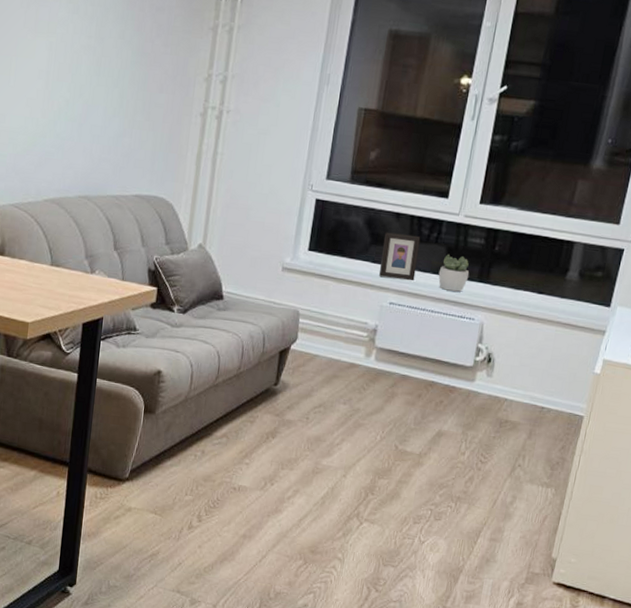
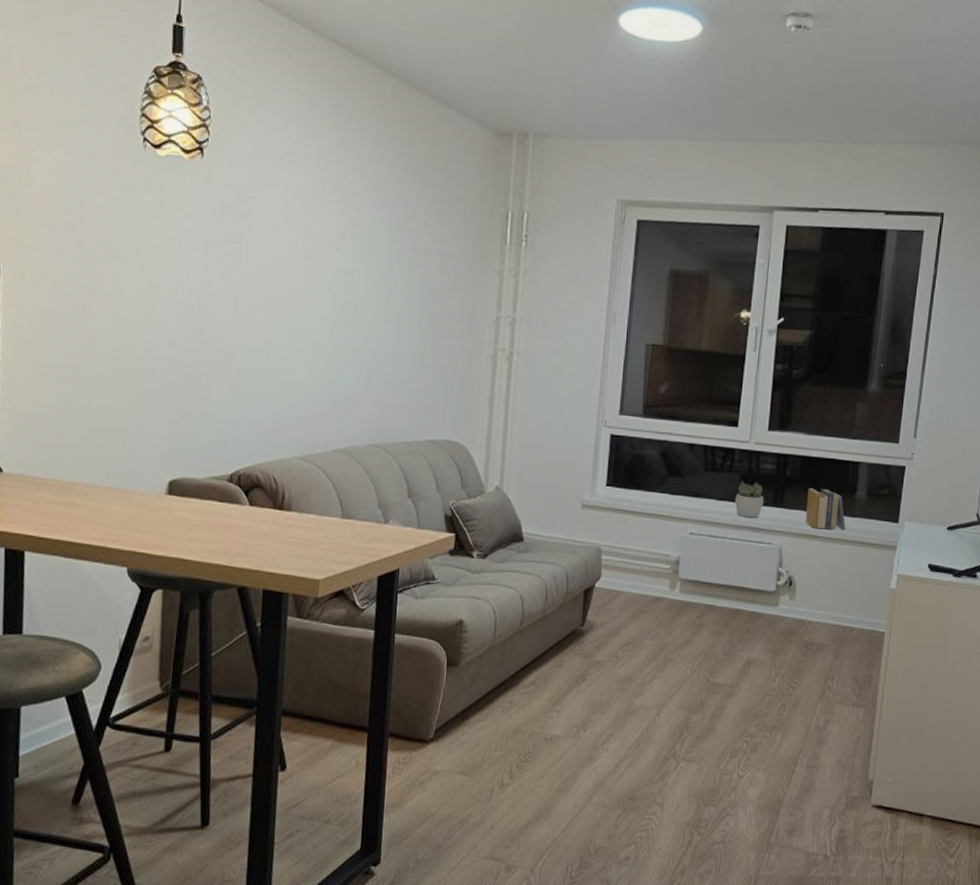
picture frame: present [379,232,421,282] -> none [677,463,715,510]
books: none [510,265,553,311] -> present [805,488,846,531]

